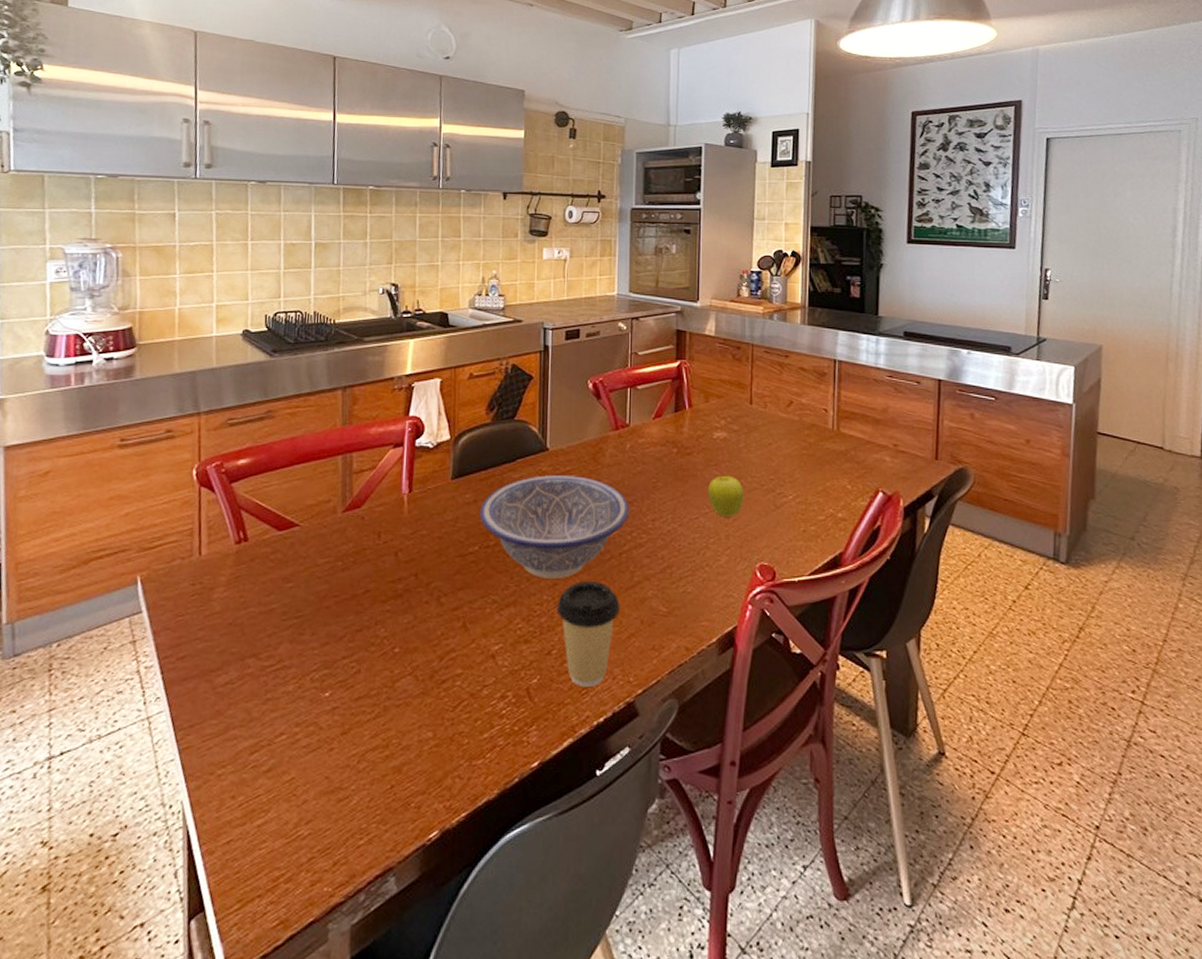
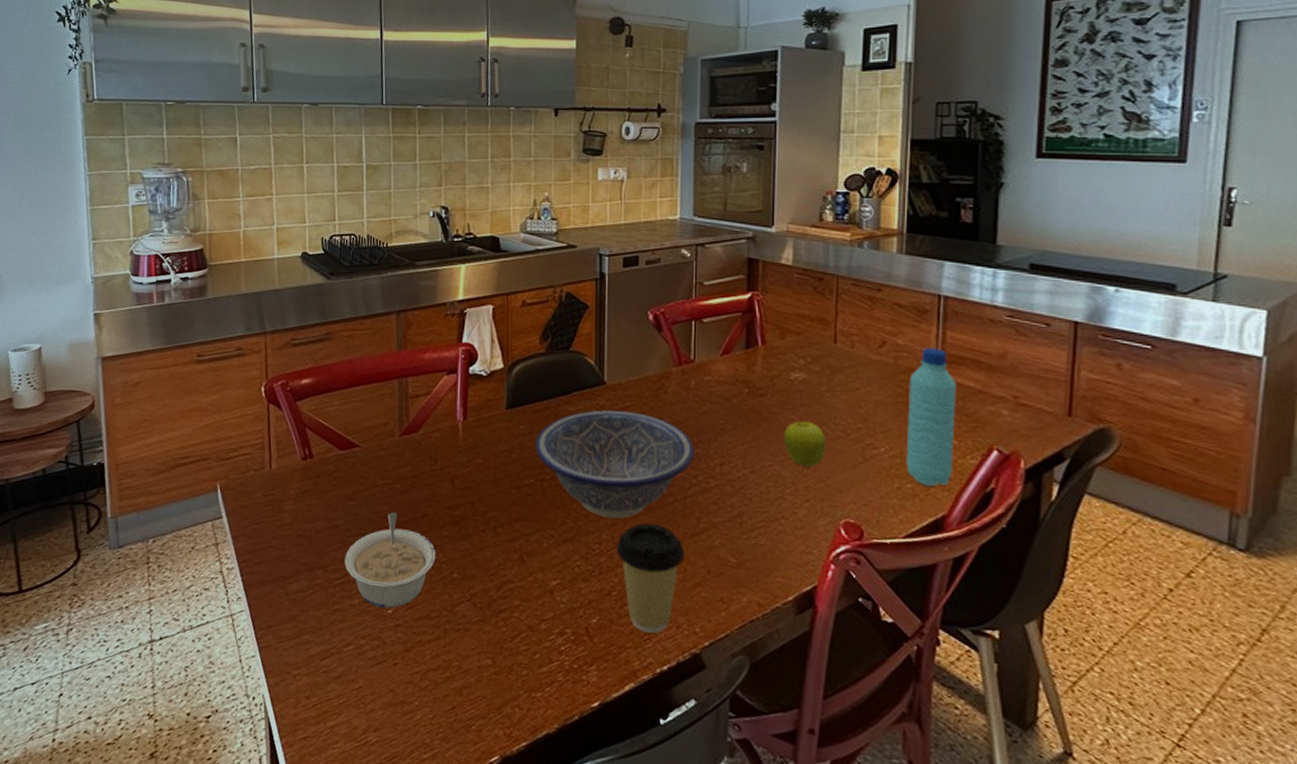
legume: none [279,591,378,692] -> present [344,512,436,609]
water bottle: none [810,406,850,527] -> present [906,348,957,486]

